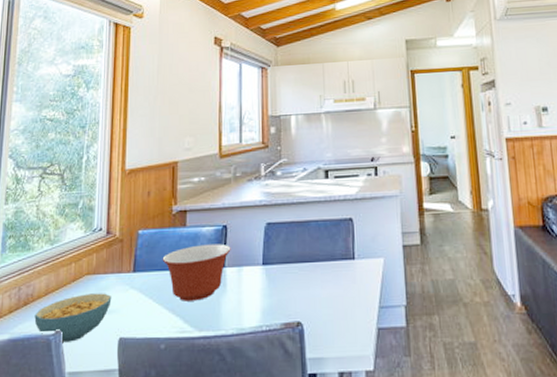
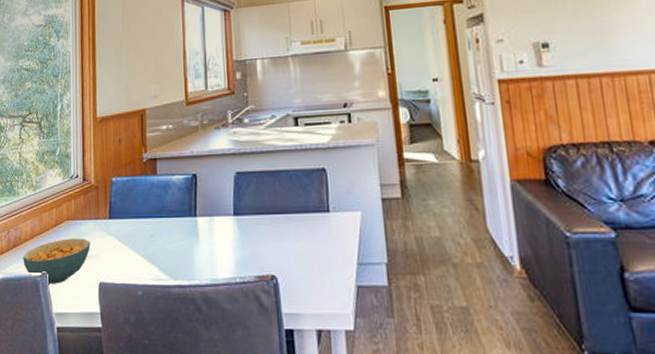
mixing bowl: present [162,244,231,301] -> none [135,193,202,249]

